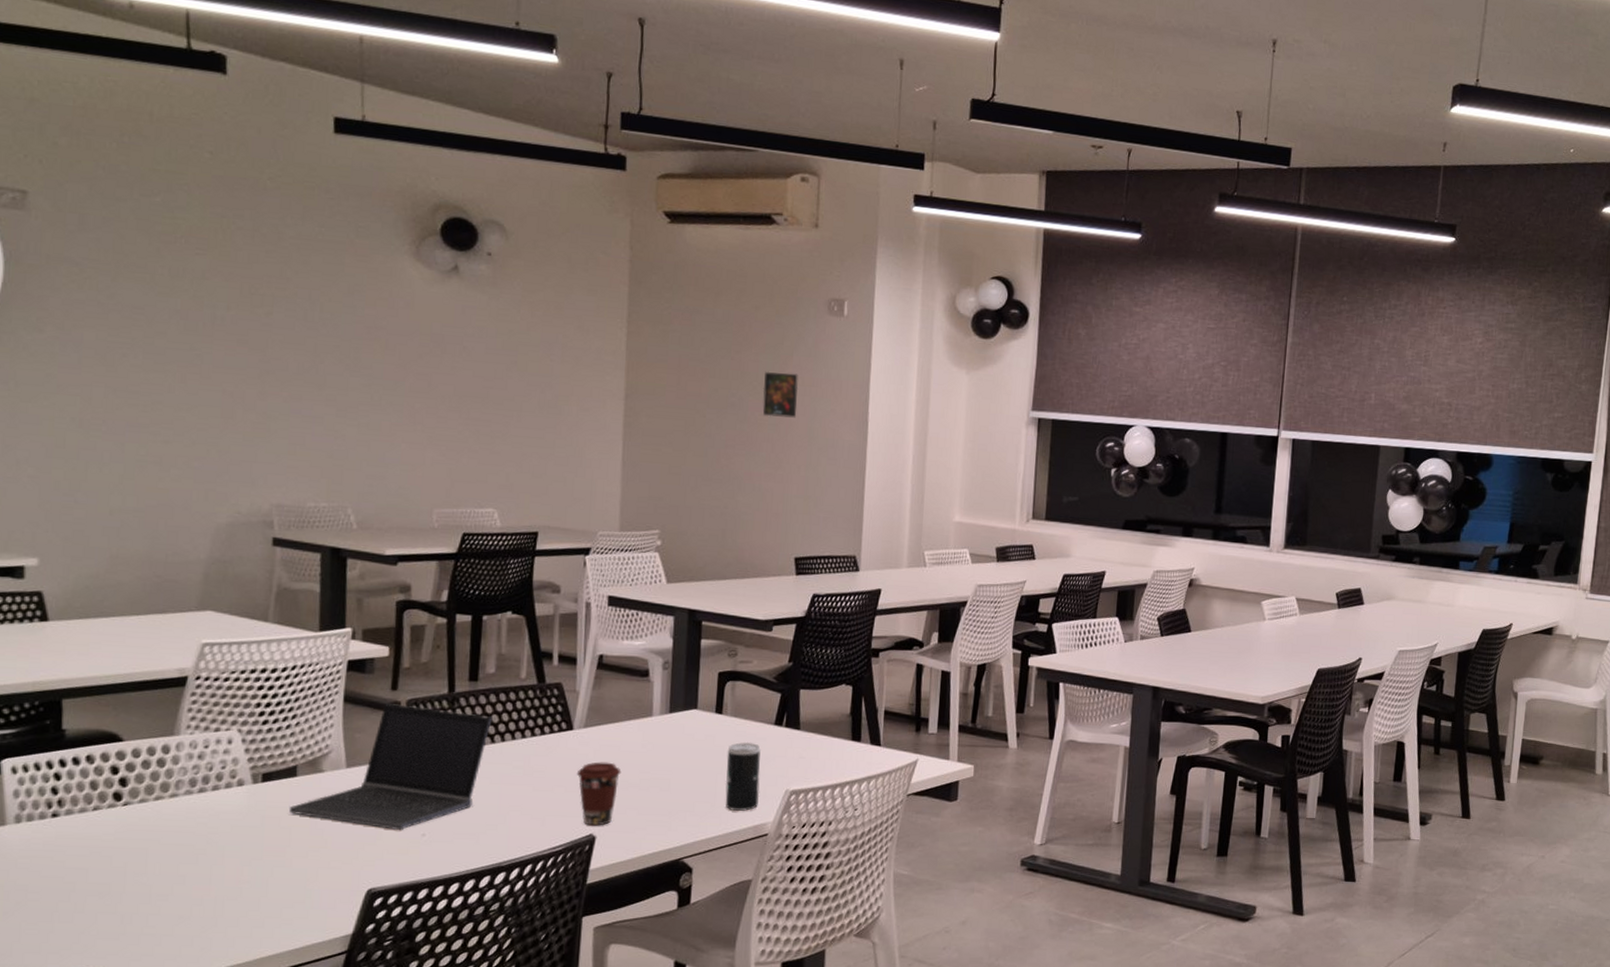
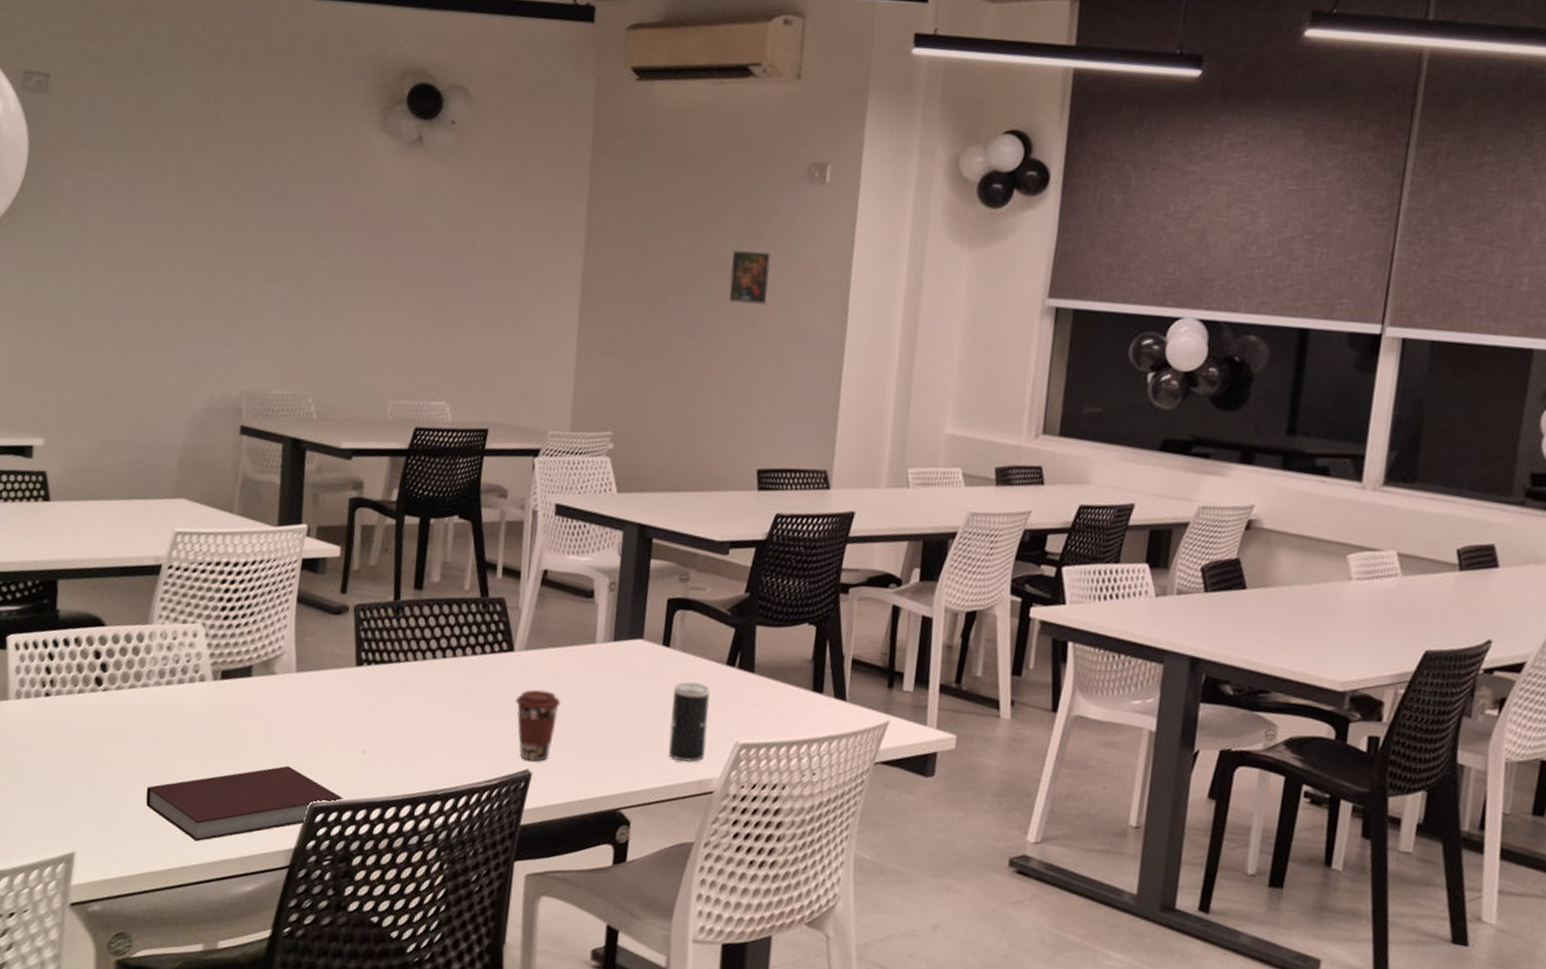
notebook: none [180,857,403,941] -> present [145,765,343,842]
laptop computer: present [289,704,493,831] -> none [243,607,435,745]

